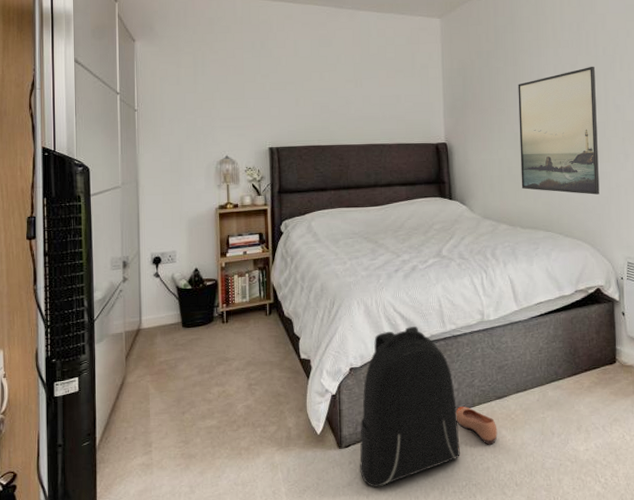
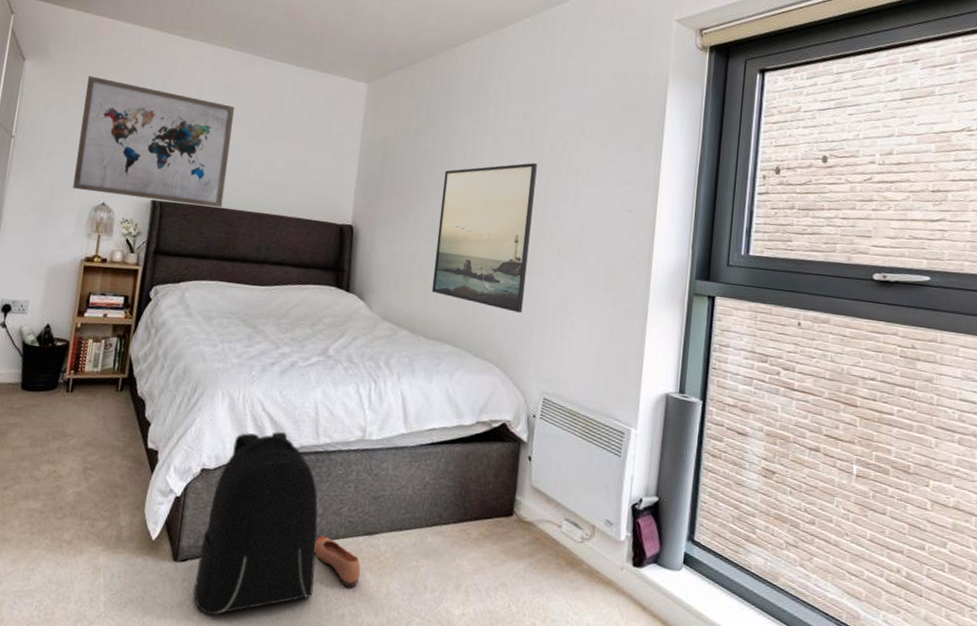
wall art: none [194,47,331,148] -> present [72,76,235,208]

